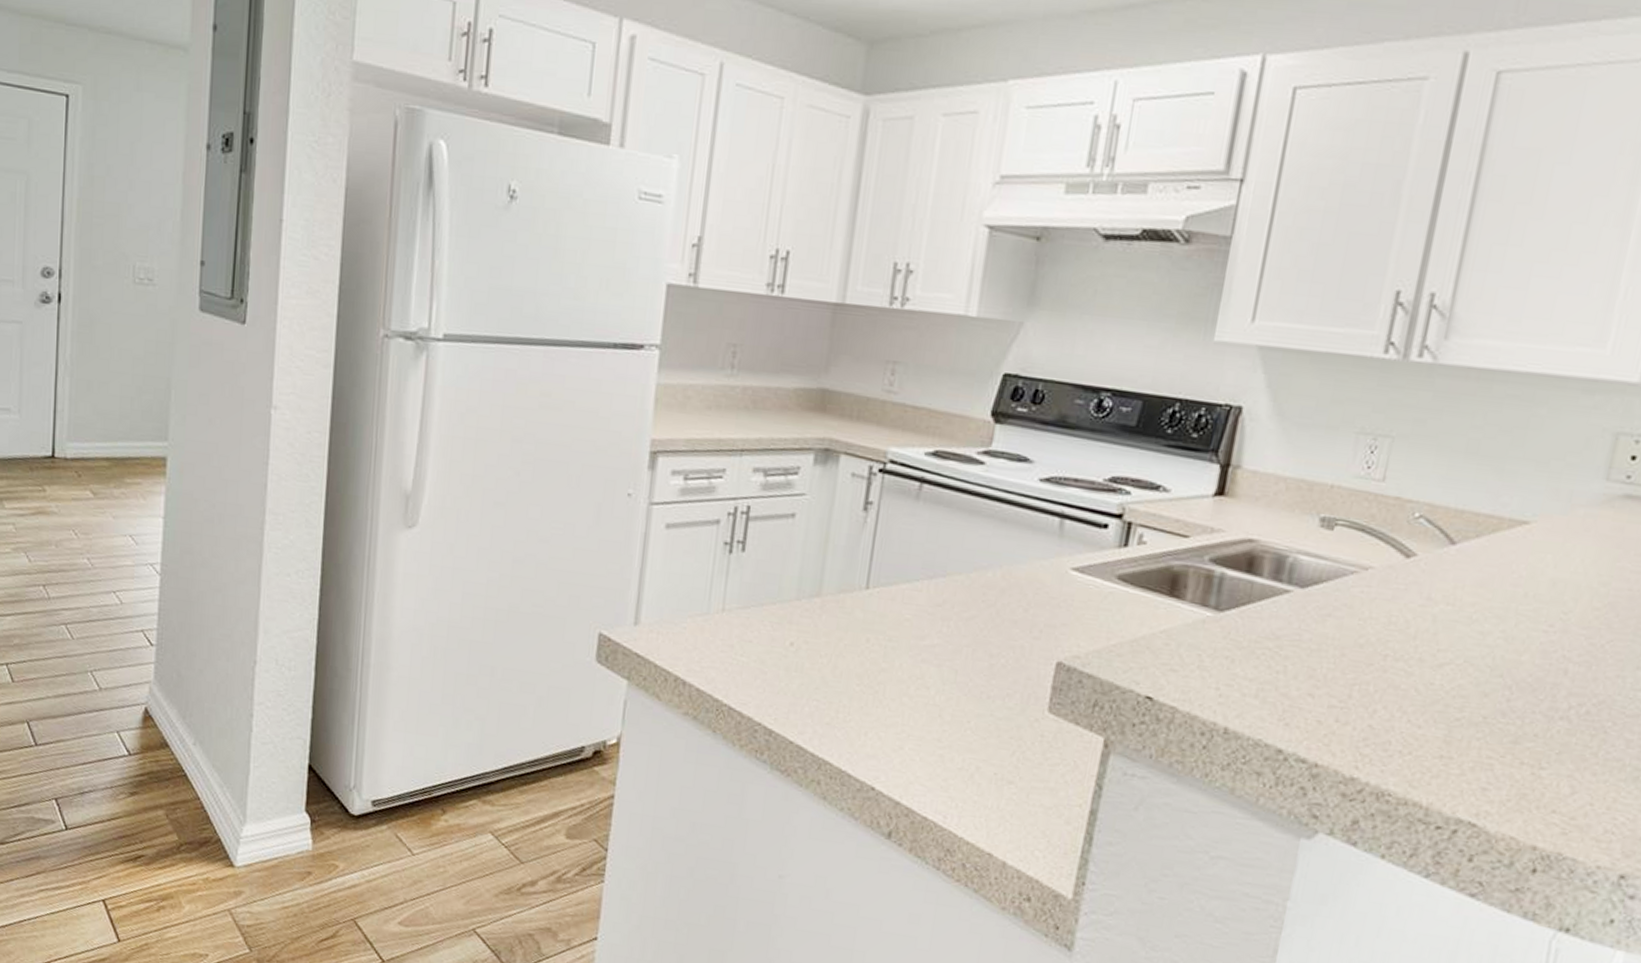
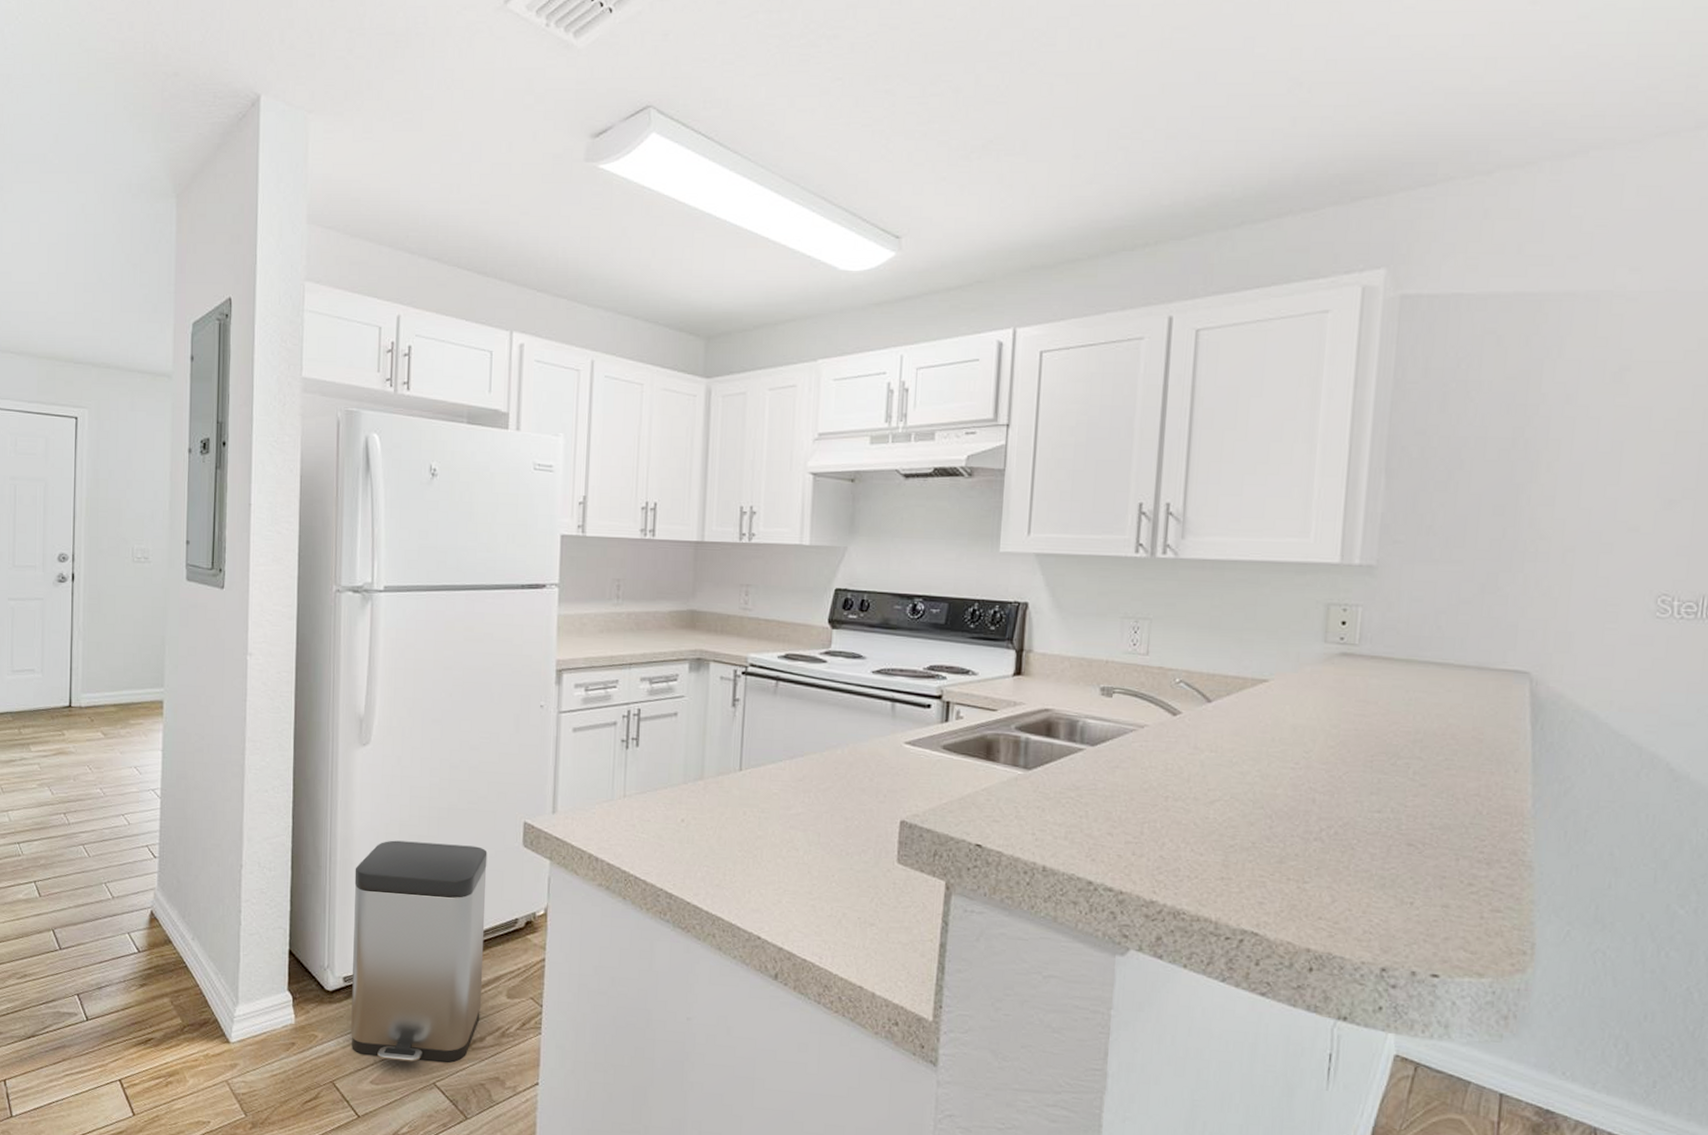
pedal bin: none [378,644,553,908] -> present [351,840,488,1063]

